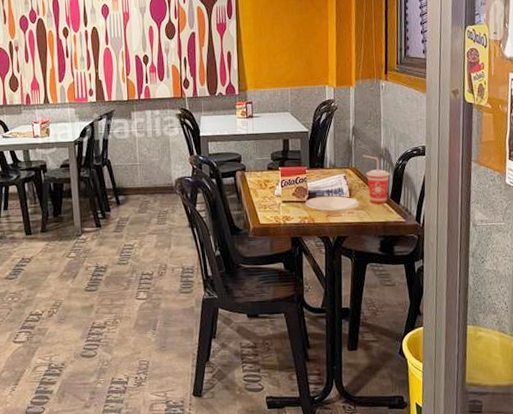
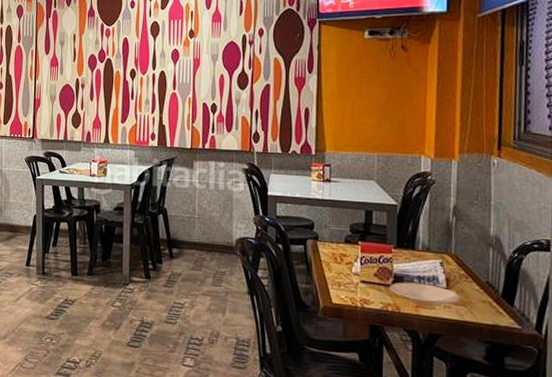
beverage cup: present [363,155,390,204] -> none [466,240,502,303]

